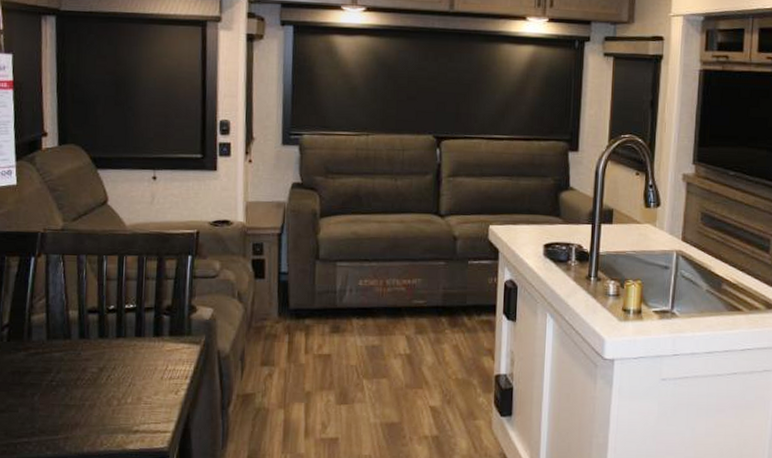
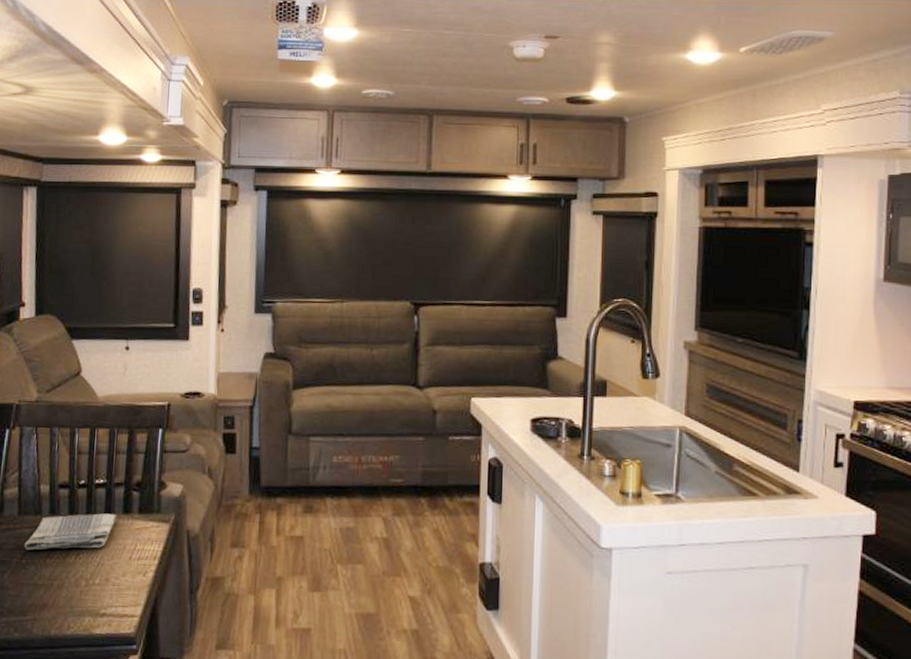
dish towel: none [54,336,148,373] -> present [24,513,117,550]

